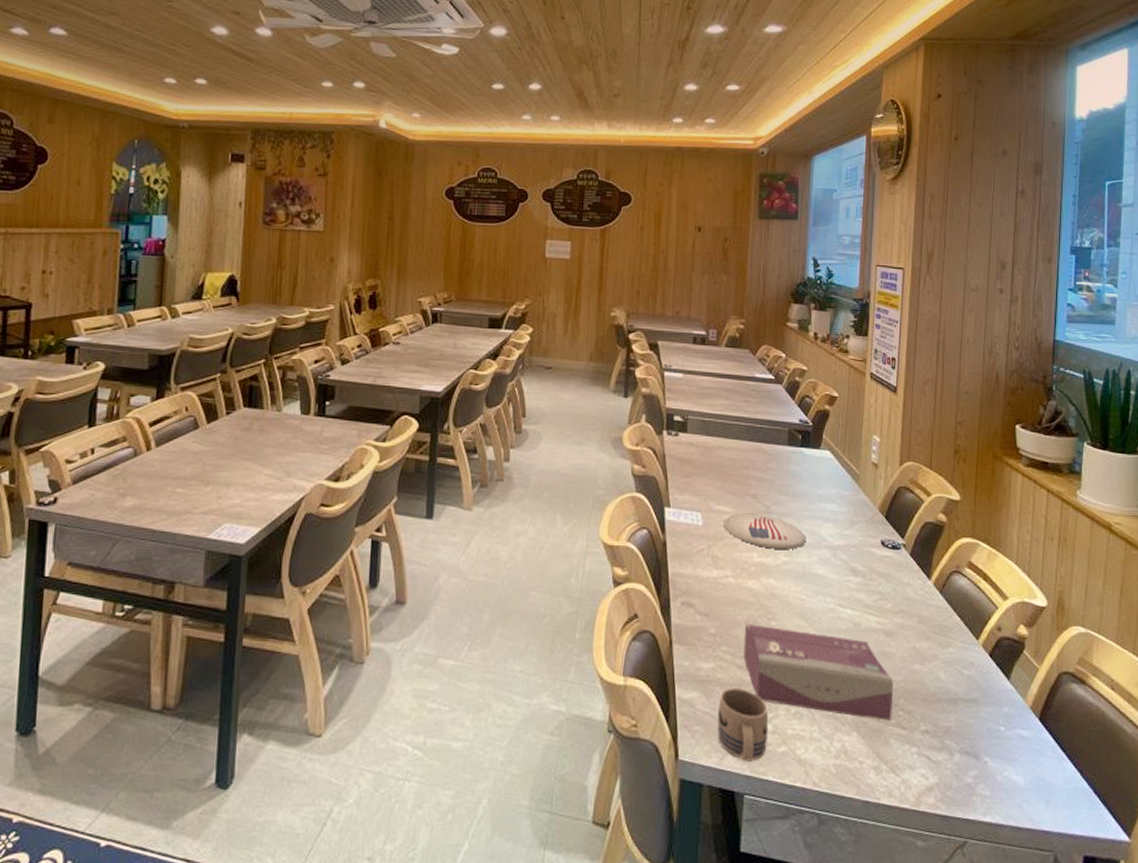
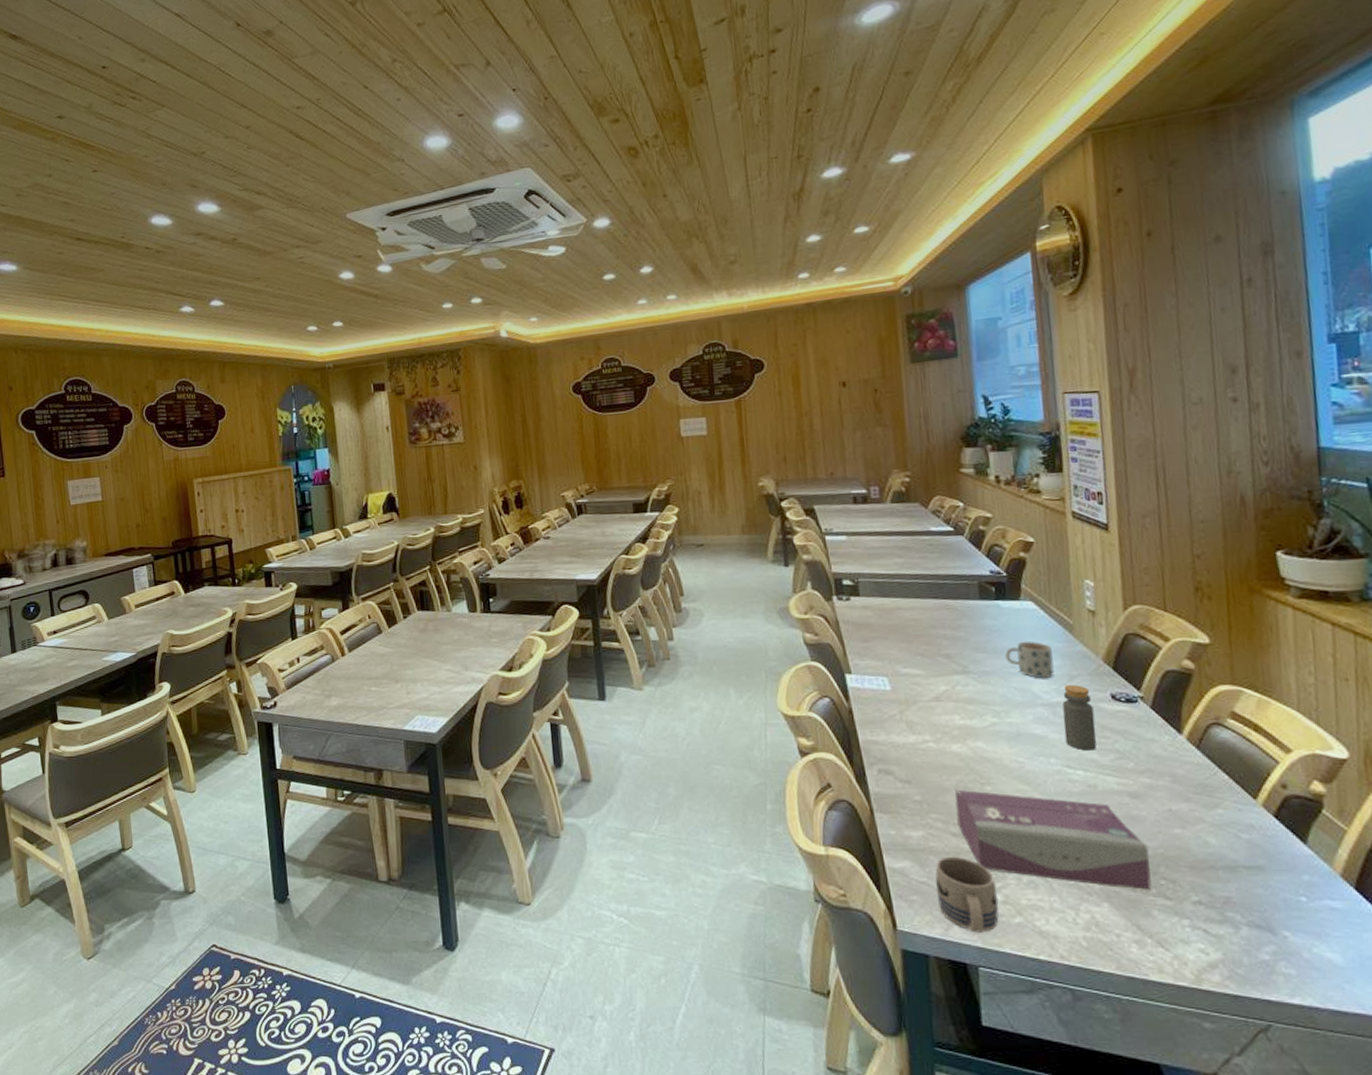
plate: present [723,513,806,549] -> none [914,674,1017,710]
mug: none [802,487,840,522] -> present [1005,641,1054,678]
bottle: none [841,530,866,591] -> present [1062,685,1097,751]

